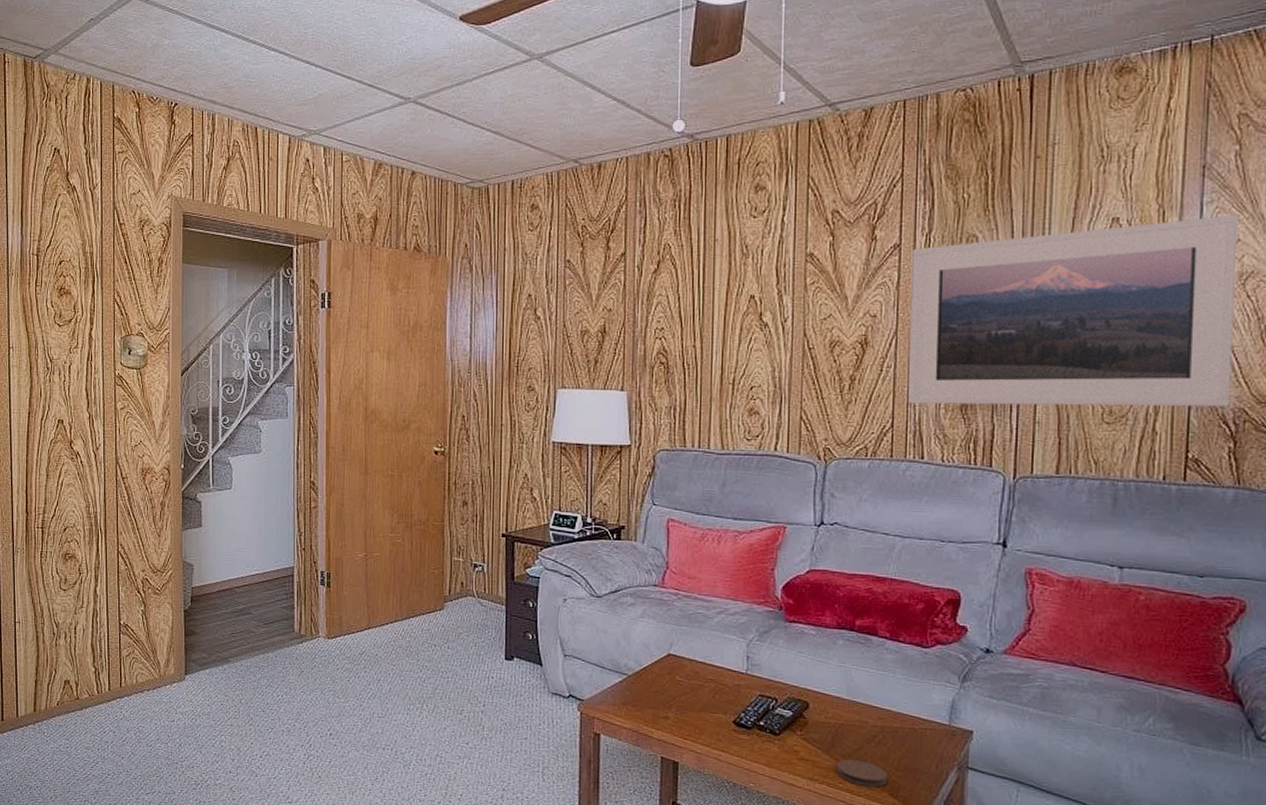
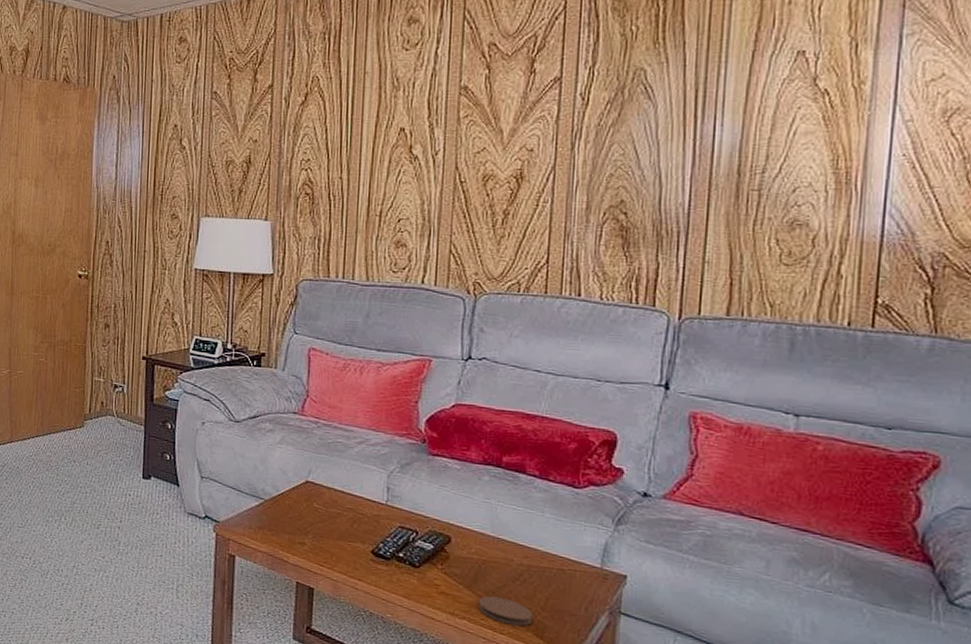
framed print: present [907,214,1239,407] -> none [564,47,944,250]

